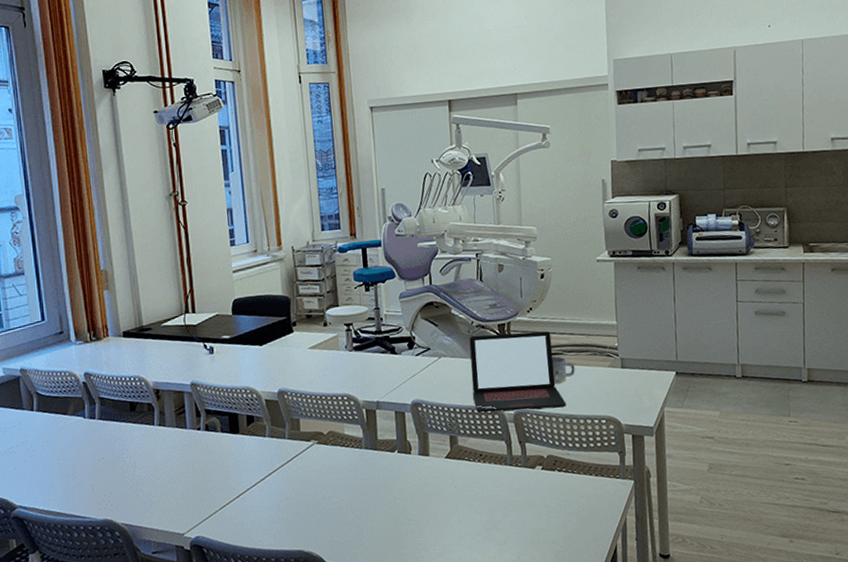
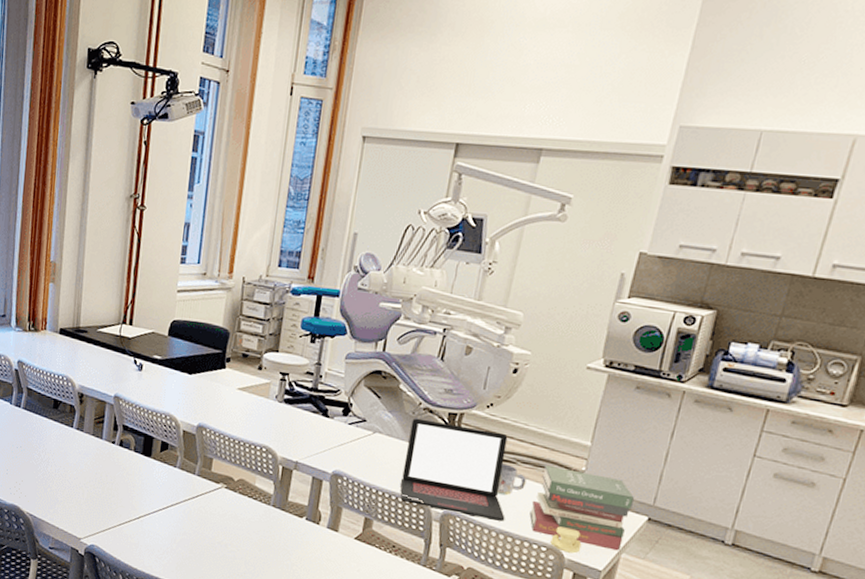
books: none [584,346,662,409] -> present [529,465,635,551]
dental model: none [607,397,633,420] -> present [550,526,582,553]

